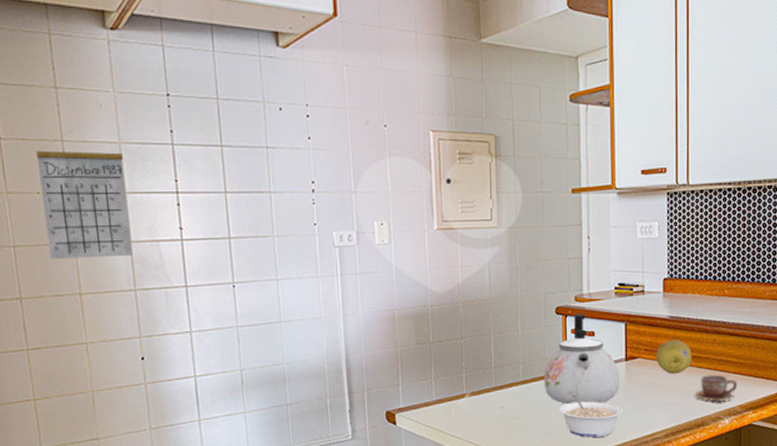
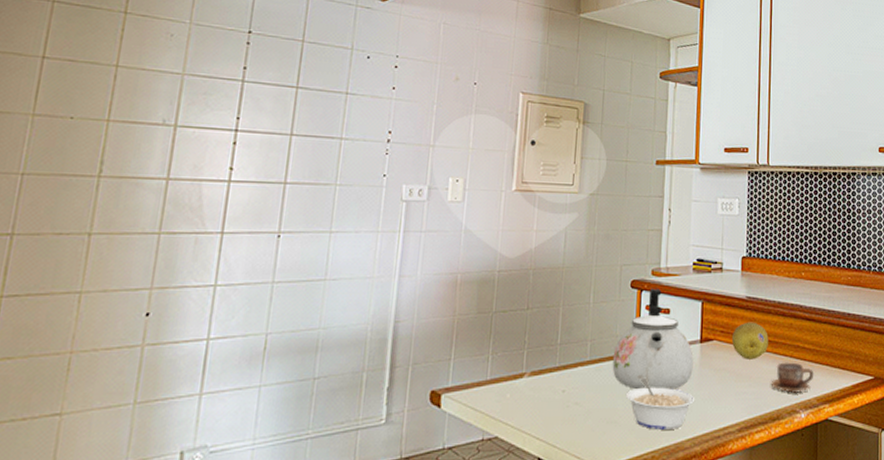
calendar: present [35,129,133,259] -> none [64,56,183,195]

